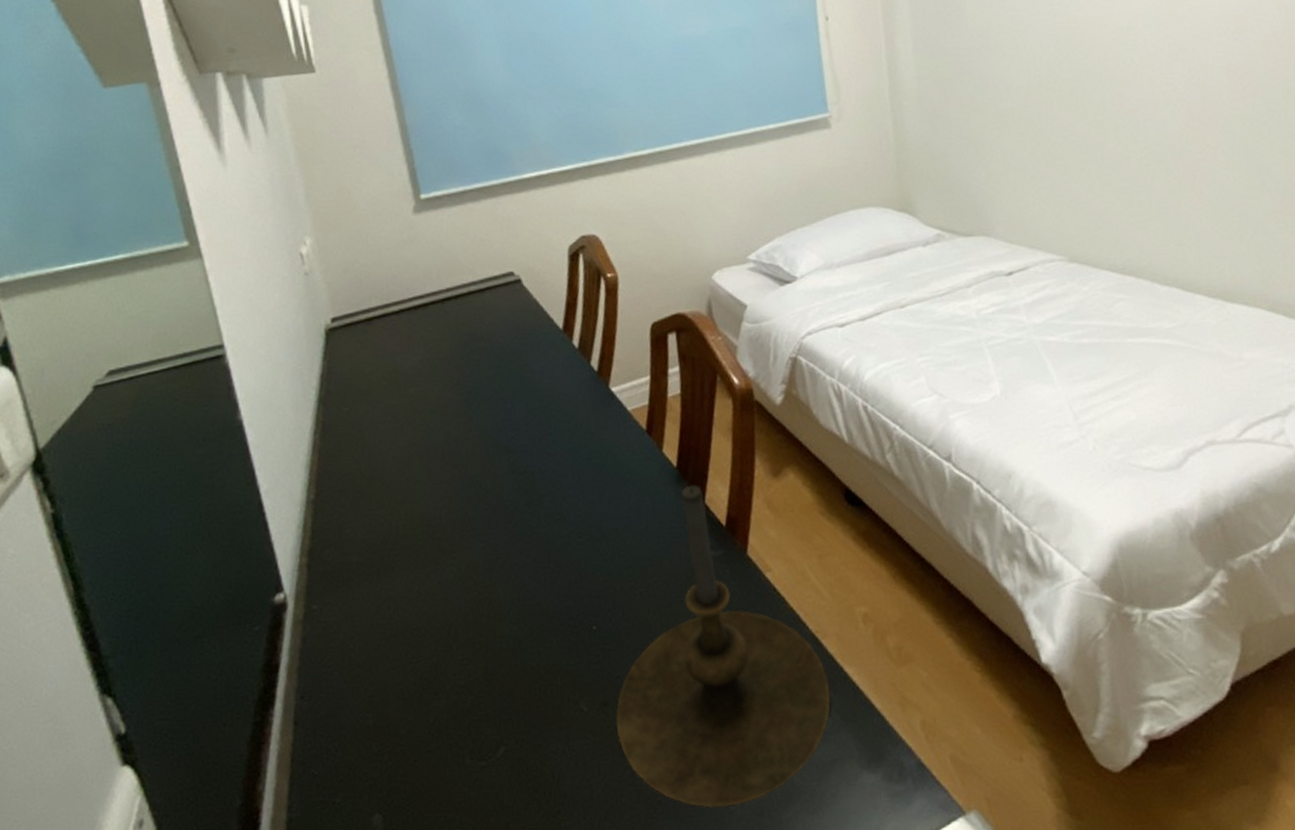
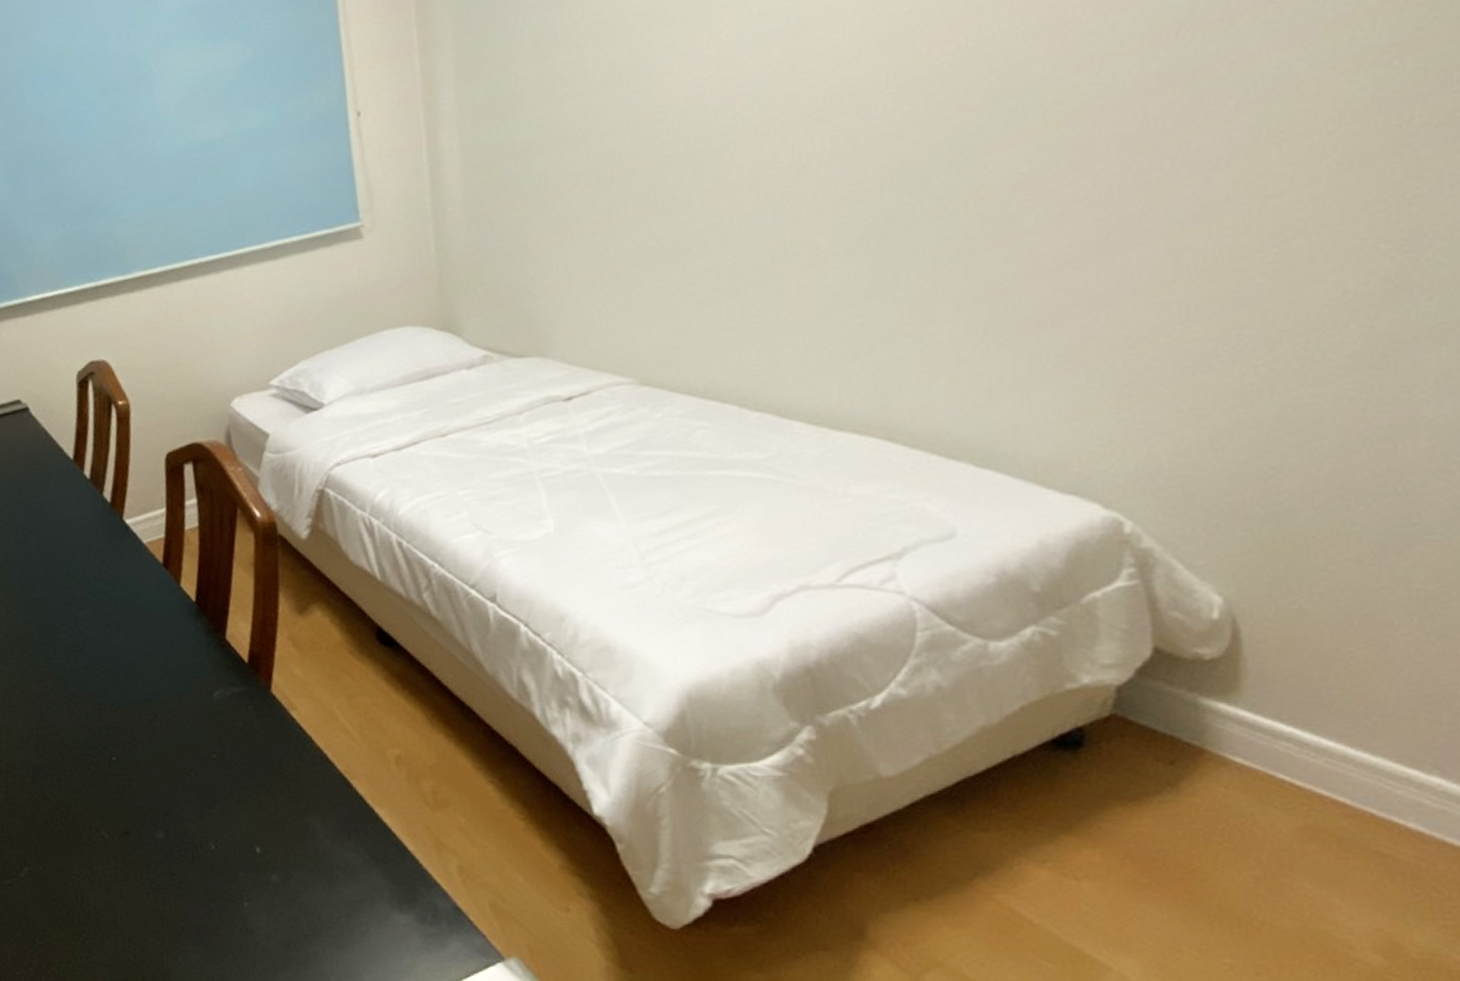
candle holder: present [615,485,831,808] -> none [137,620,360,938]

